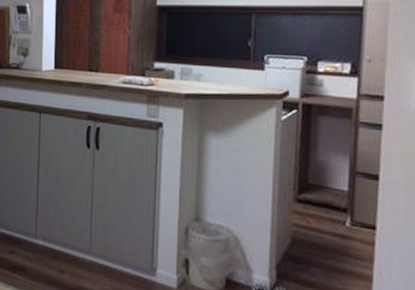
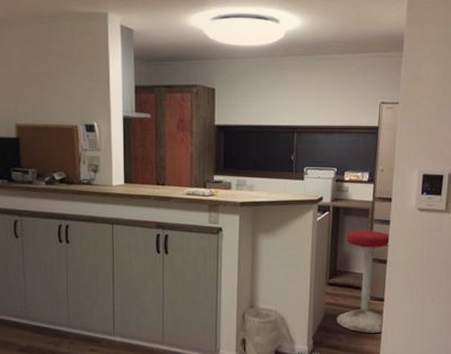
stool: none [308,134,384,272] -> present [336,230,391,333]

